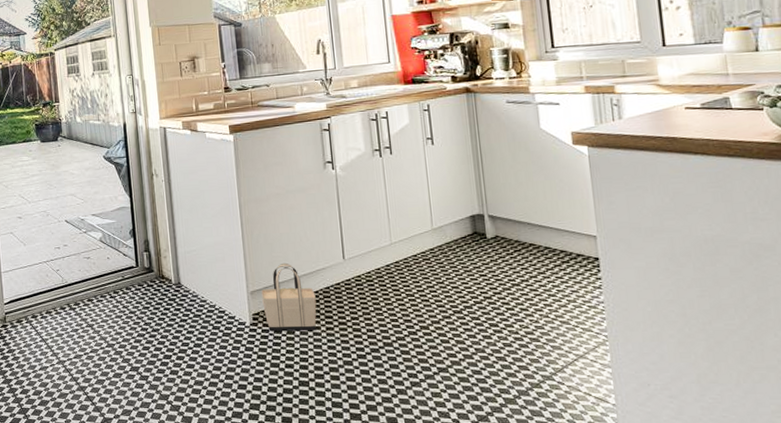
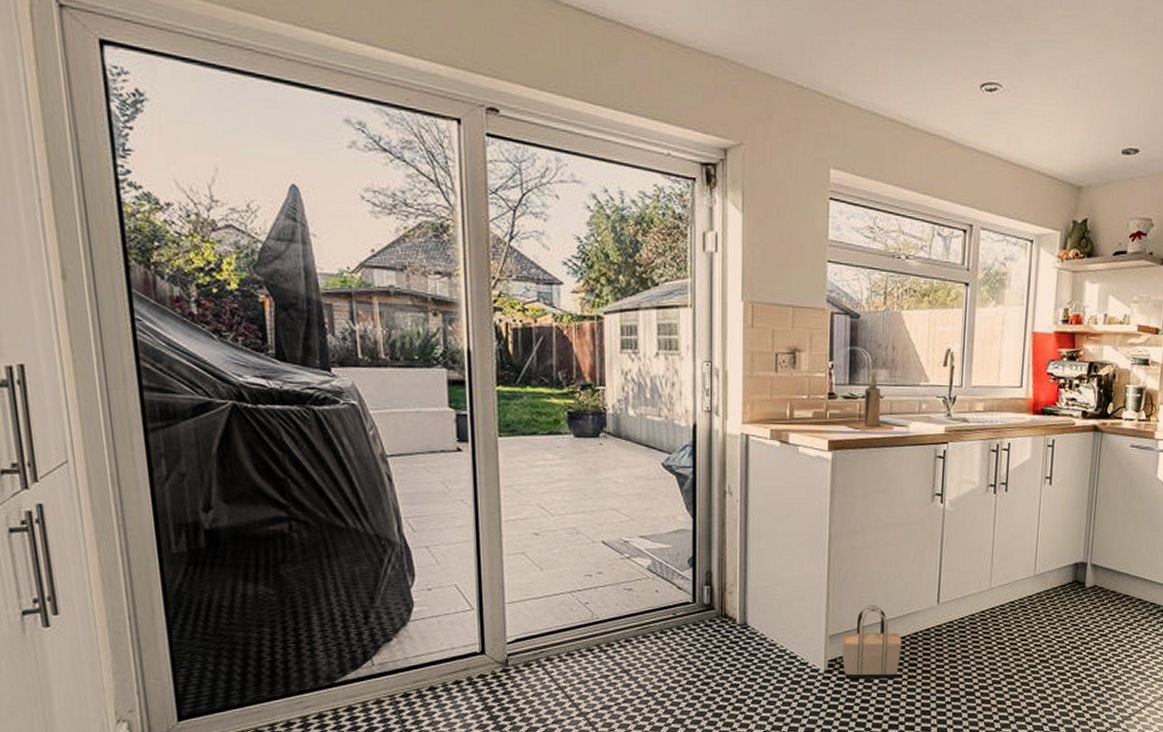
soap dispenser: none [240,66,282,115] -> present [844,371,894,431]

